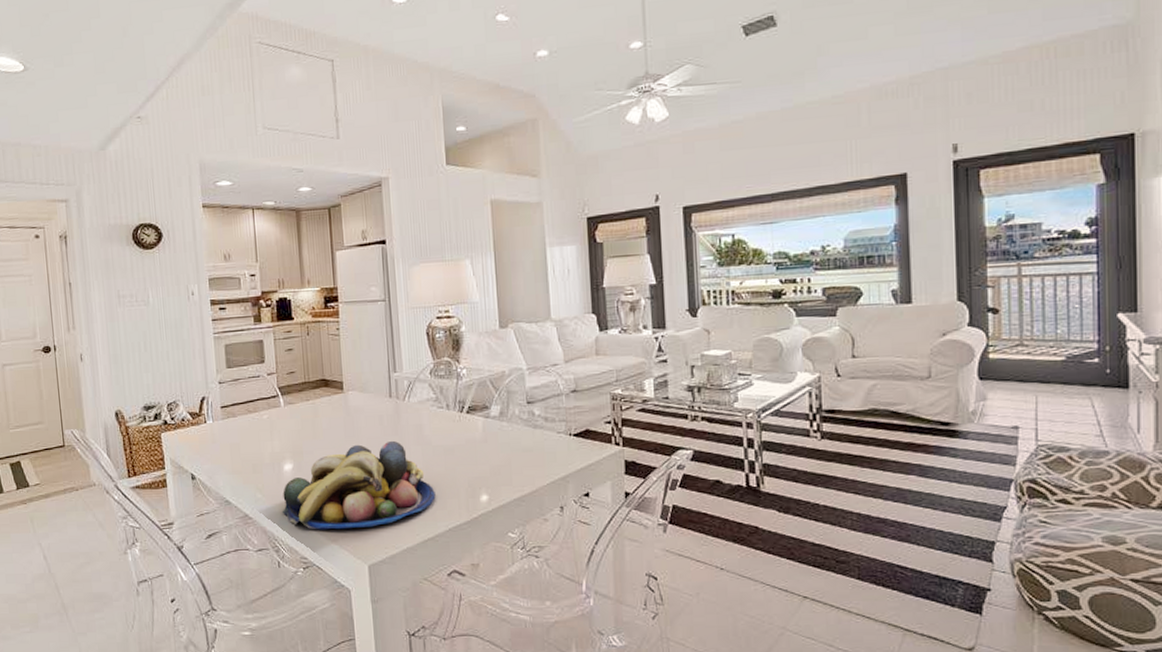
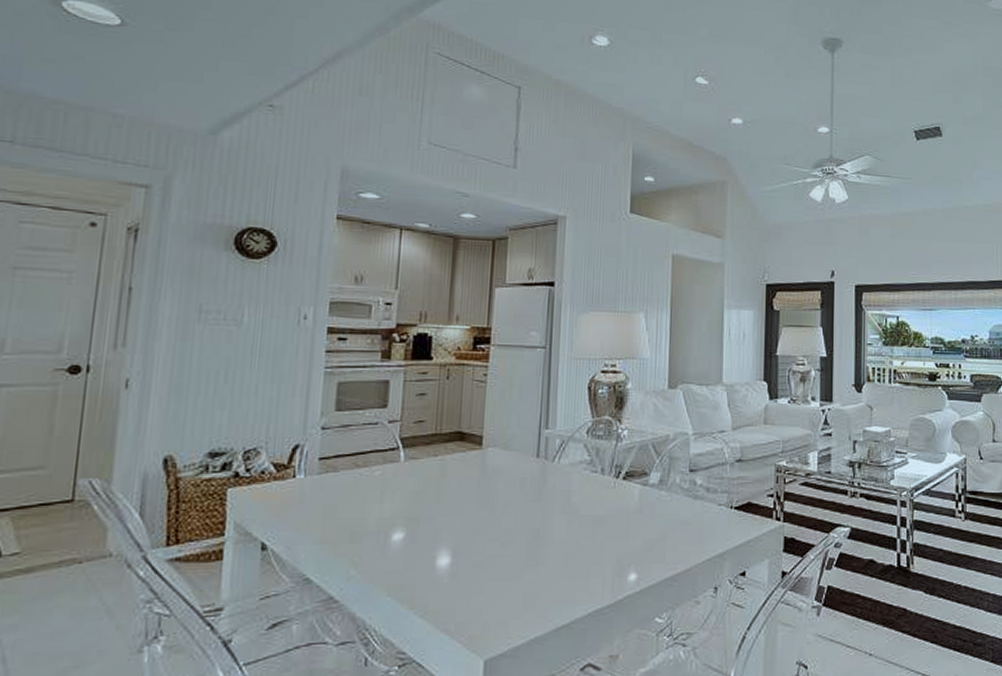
fruit bowl: present [282,440,436,530] -> none [380,507,577,617]

